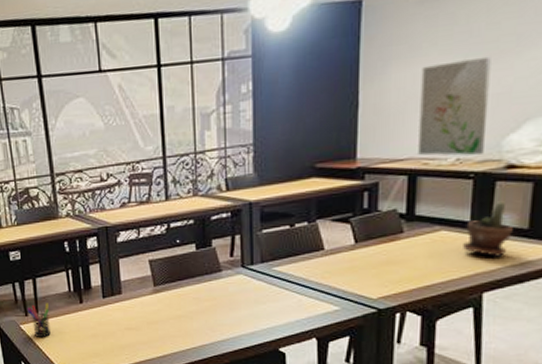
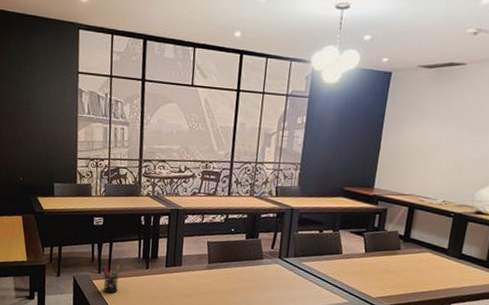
wall art: present [418,56,491,156] -> none [417,129,474,200]
potted plant: present [461,201,513,258] -> none [440,237,476,280]

